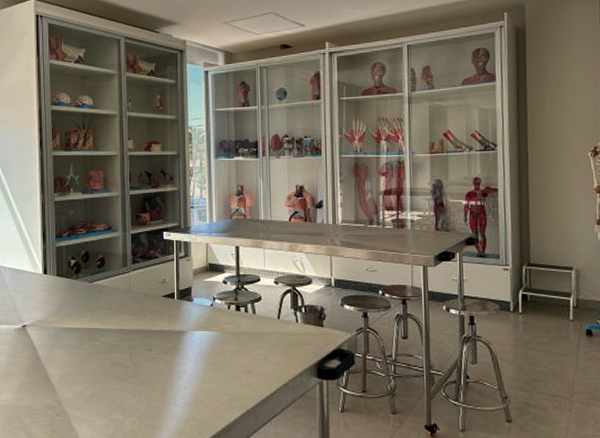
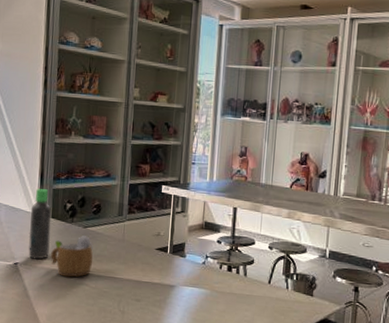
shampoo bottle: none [35,247,58,320] -> present [28,188,52,260]
mug: none [59,289,100,334] -> present [51,234,93,277]

